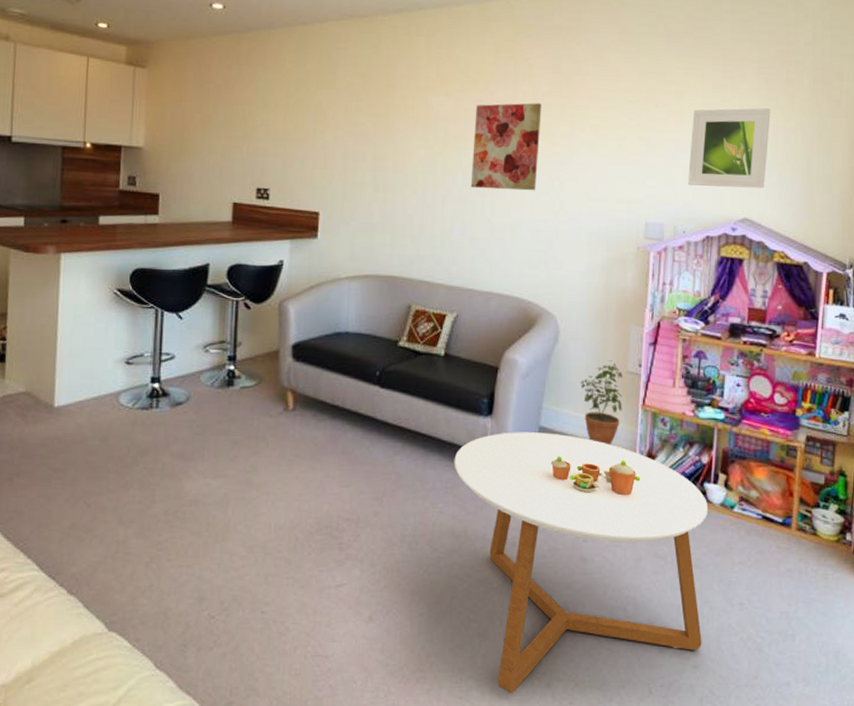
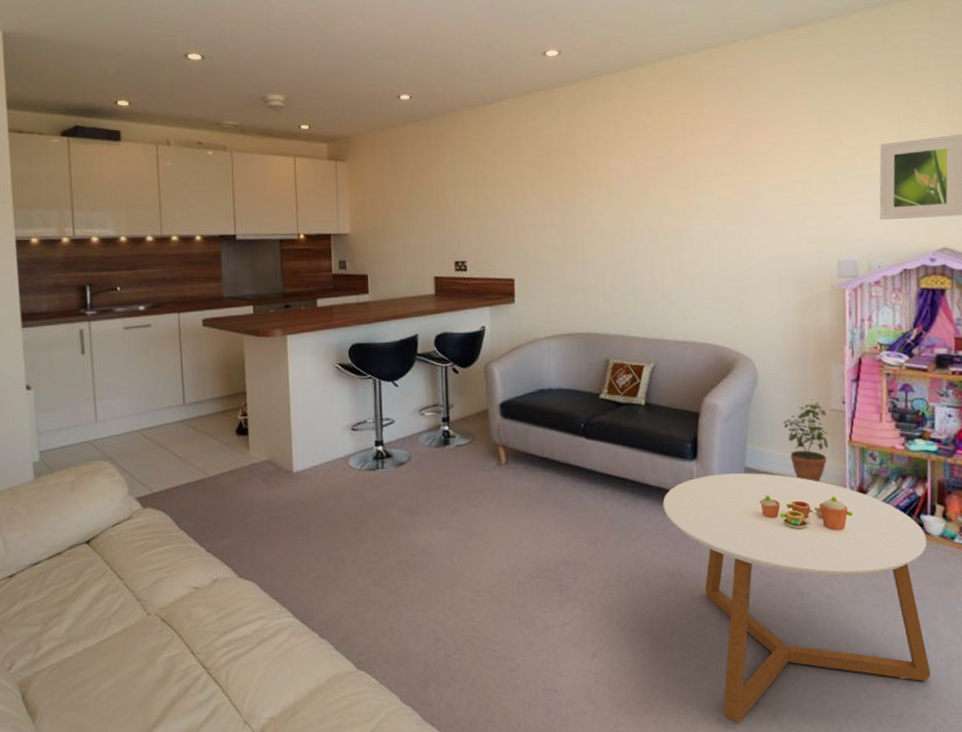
wall art: present [470,103,542,191] -> none [656,154,723,243]

